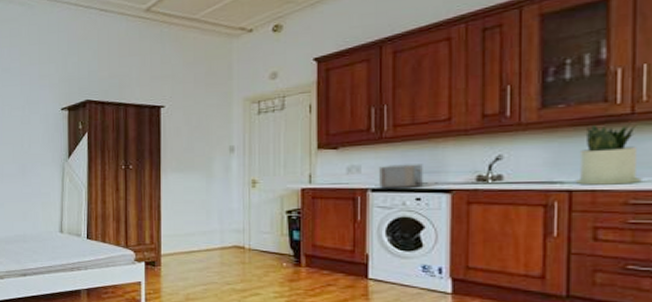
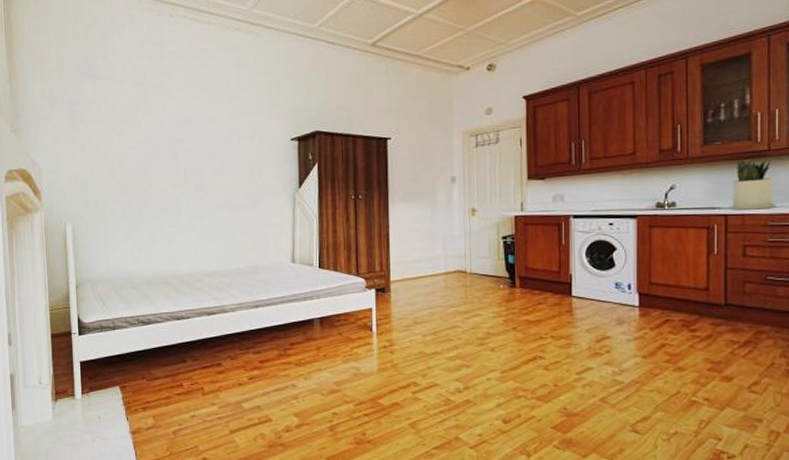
toaster: present [378,164,424,189] -> none [578,193,616,216]

